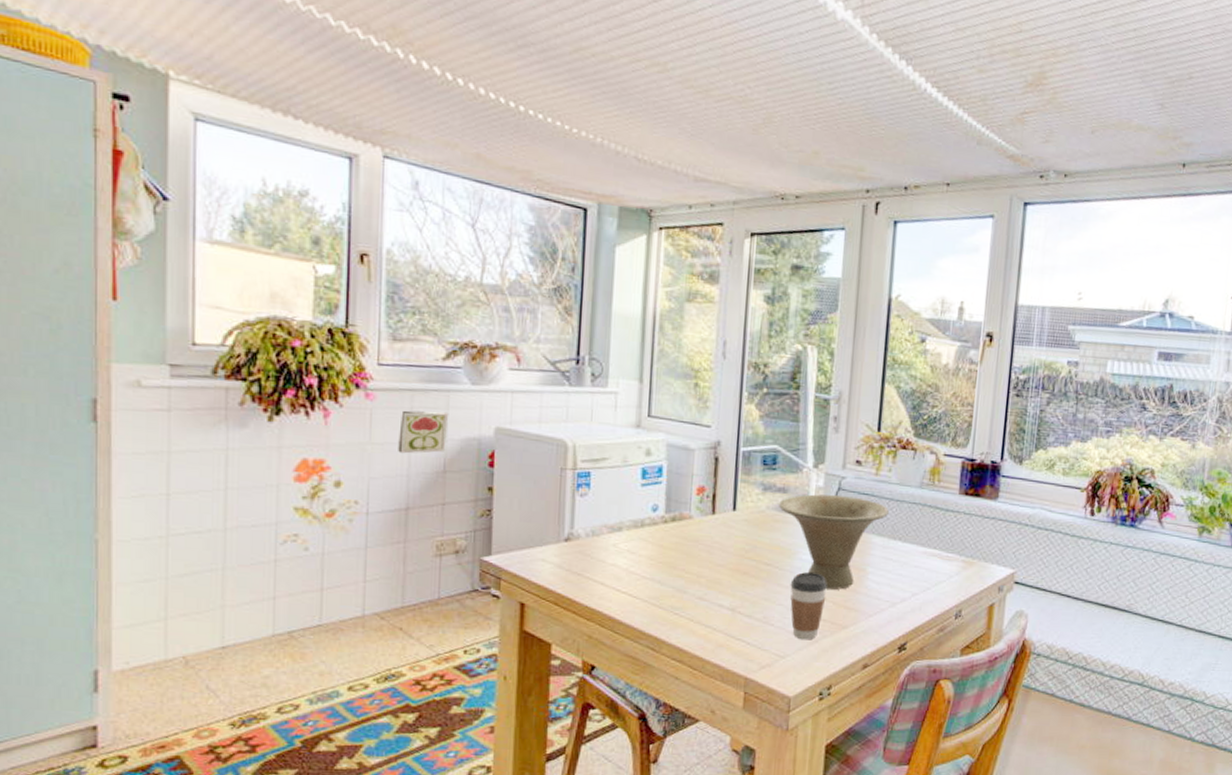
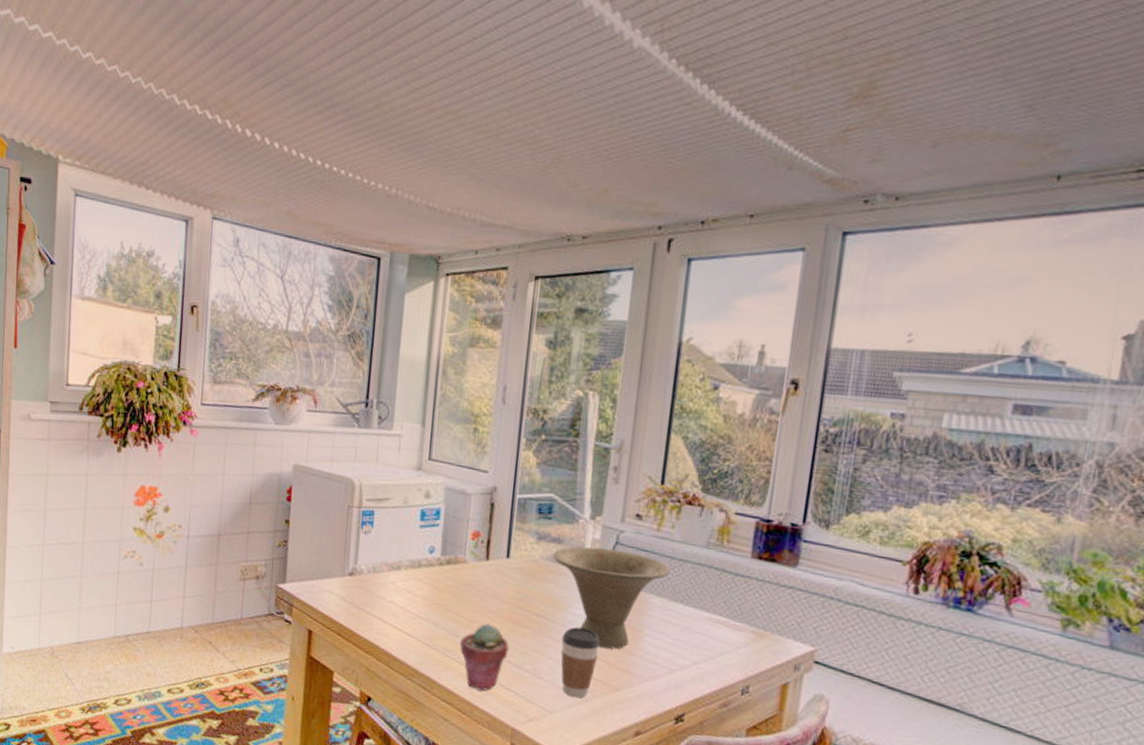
decorative tile: present [398,410,449,454] -> none [214,446,256,486]
potted succulent: none [689,577,739,645] -> present [460,623,509,691]

